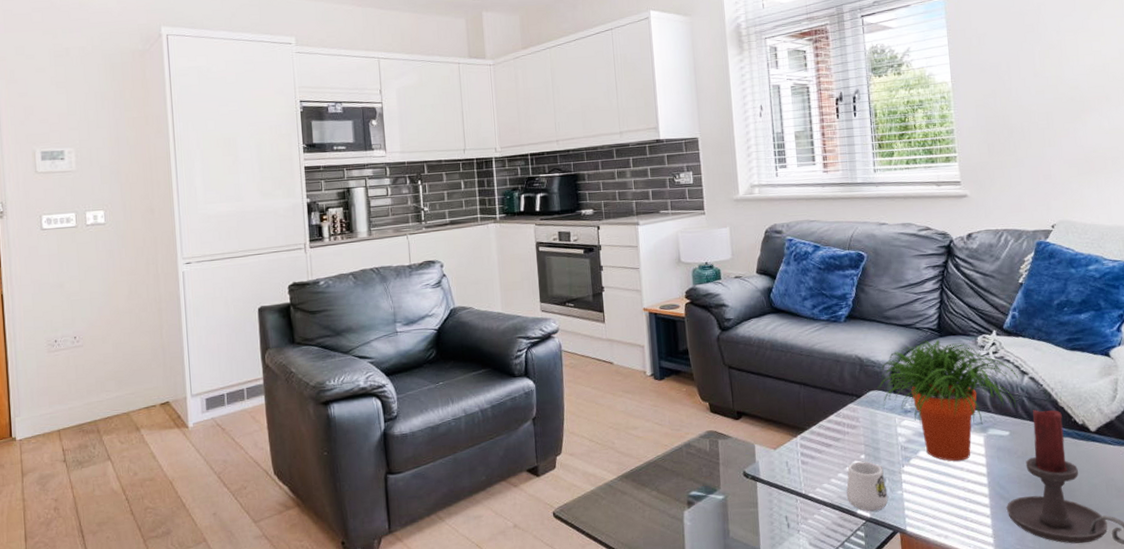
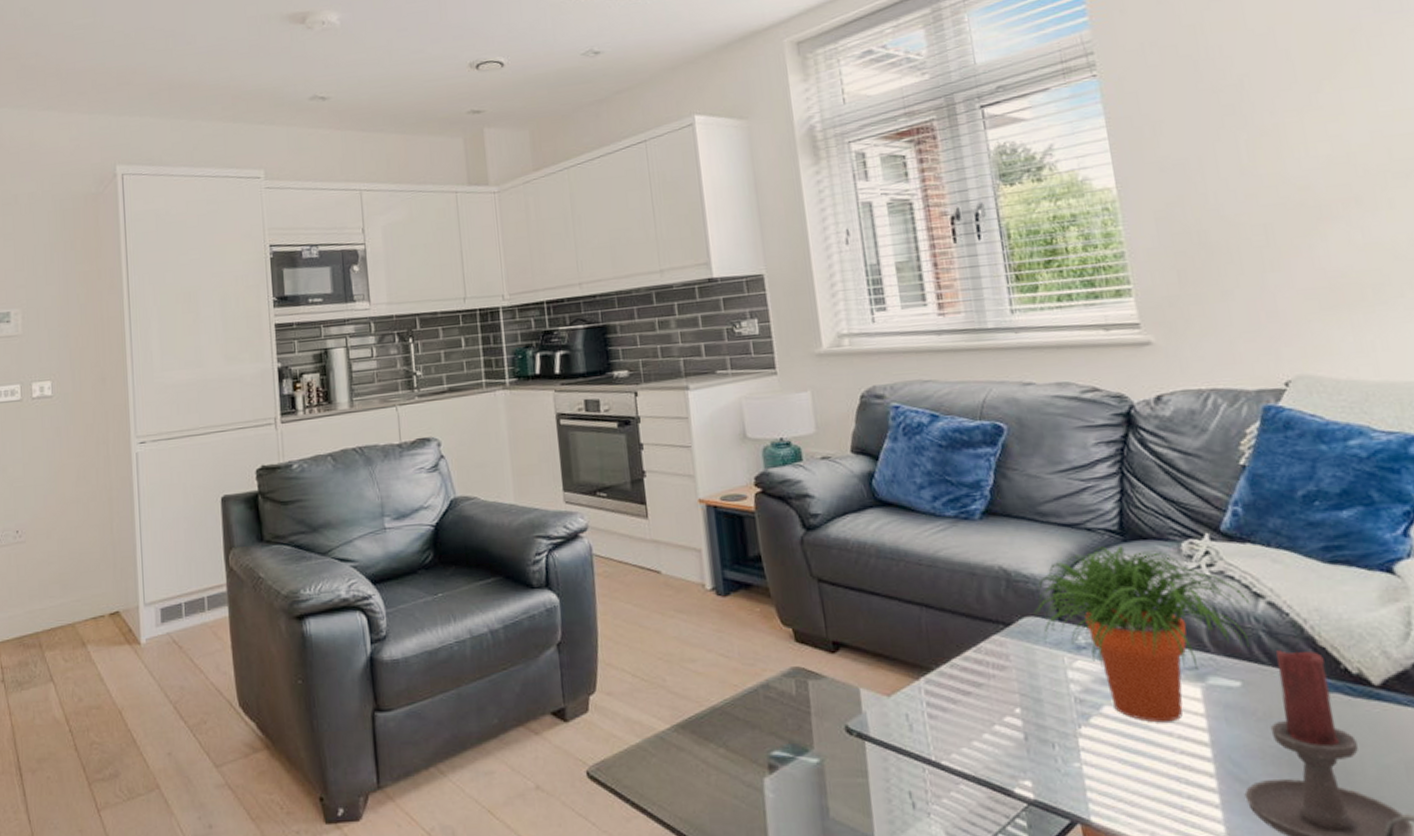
mug: present [846,461,888,511] -> none [996,717,1060,791]

